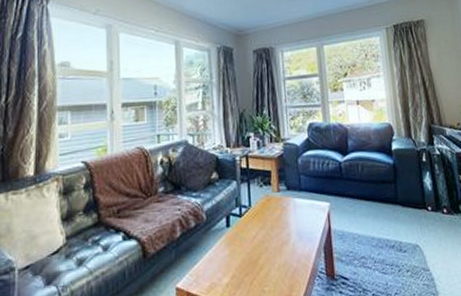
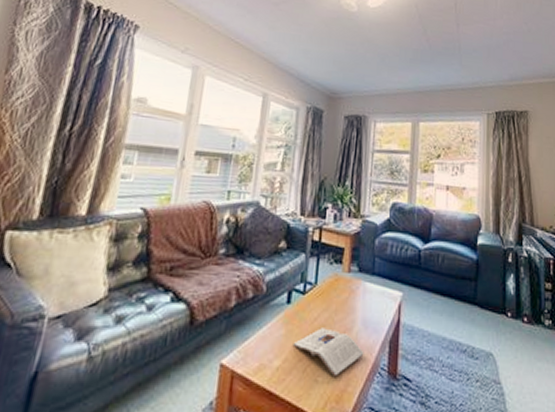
magazine: none [237,244,303,285] -> present [292,328,364,376]

